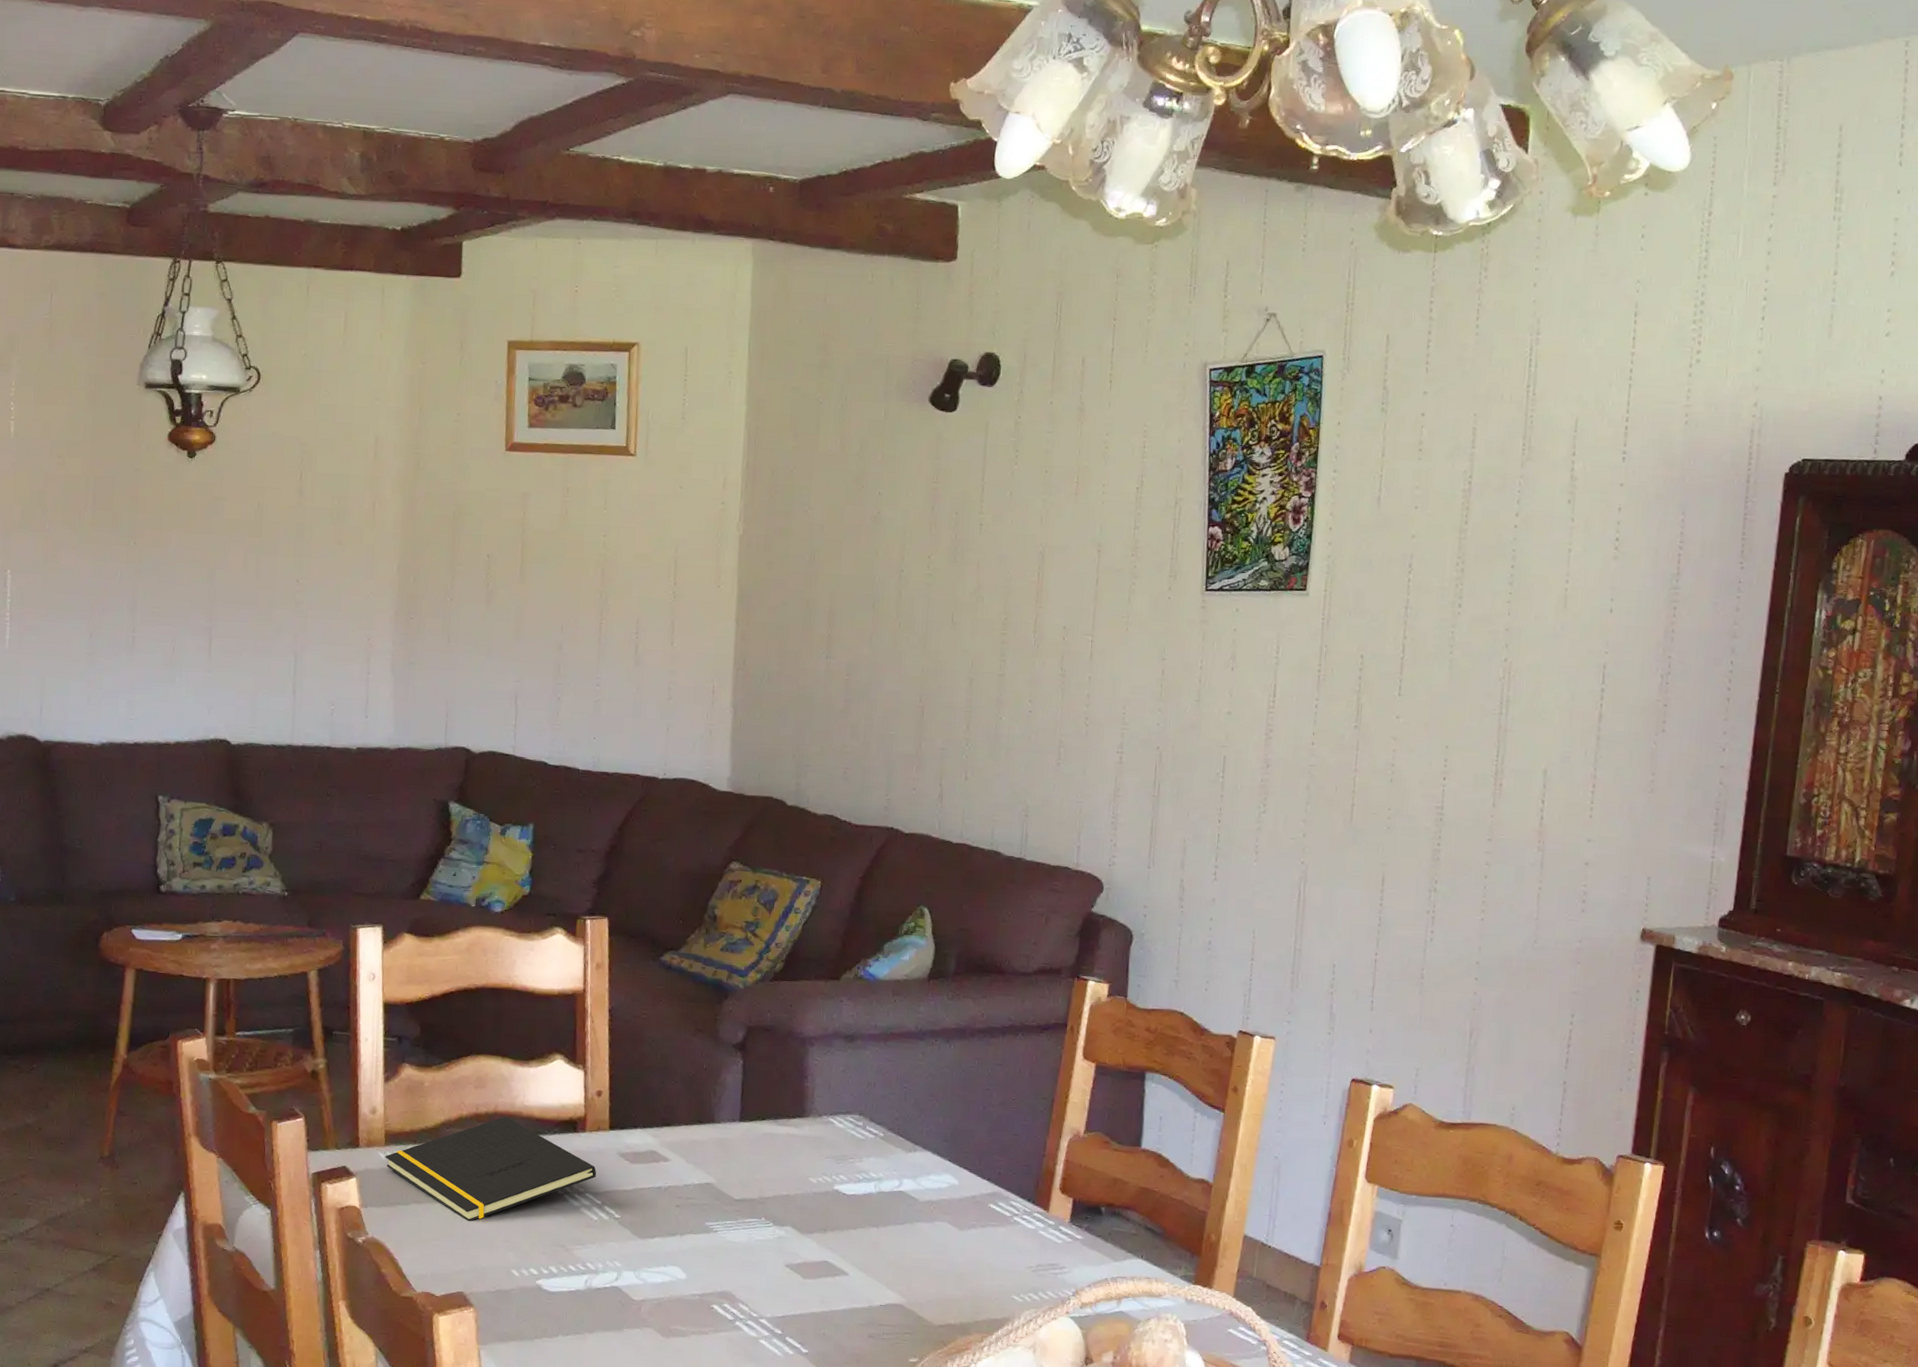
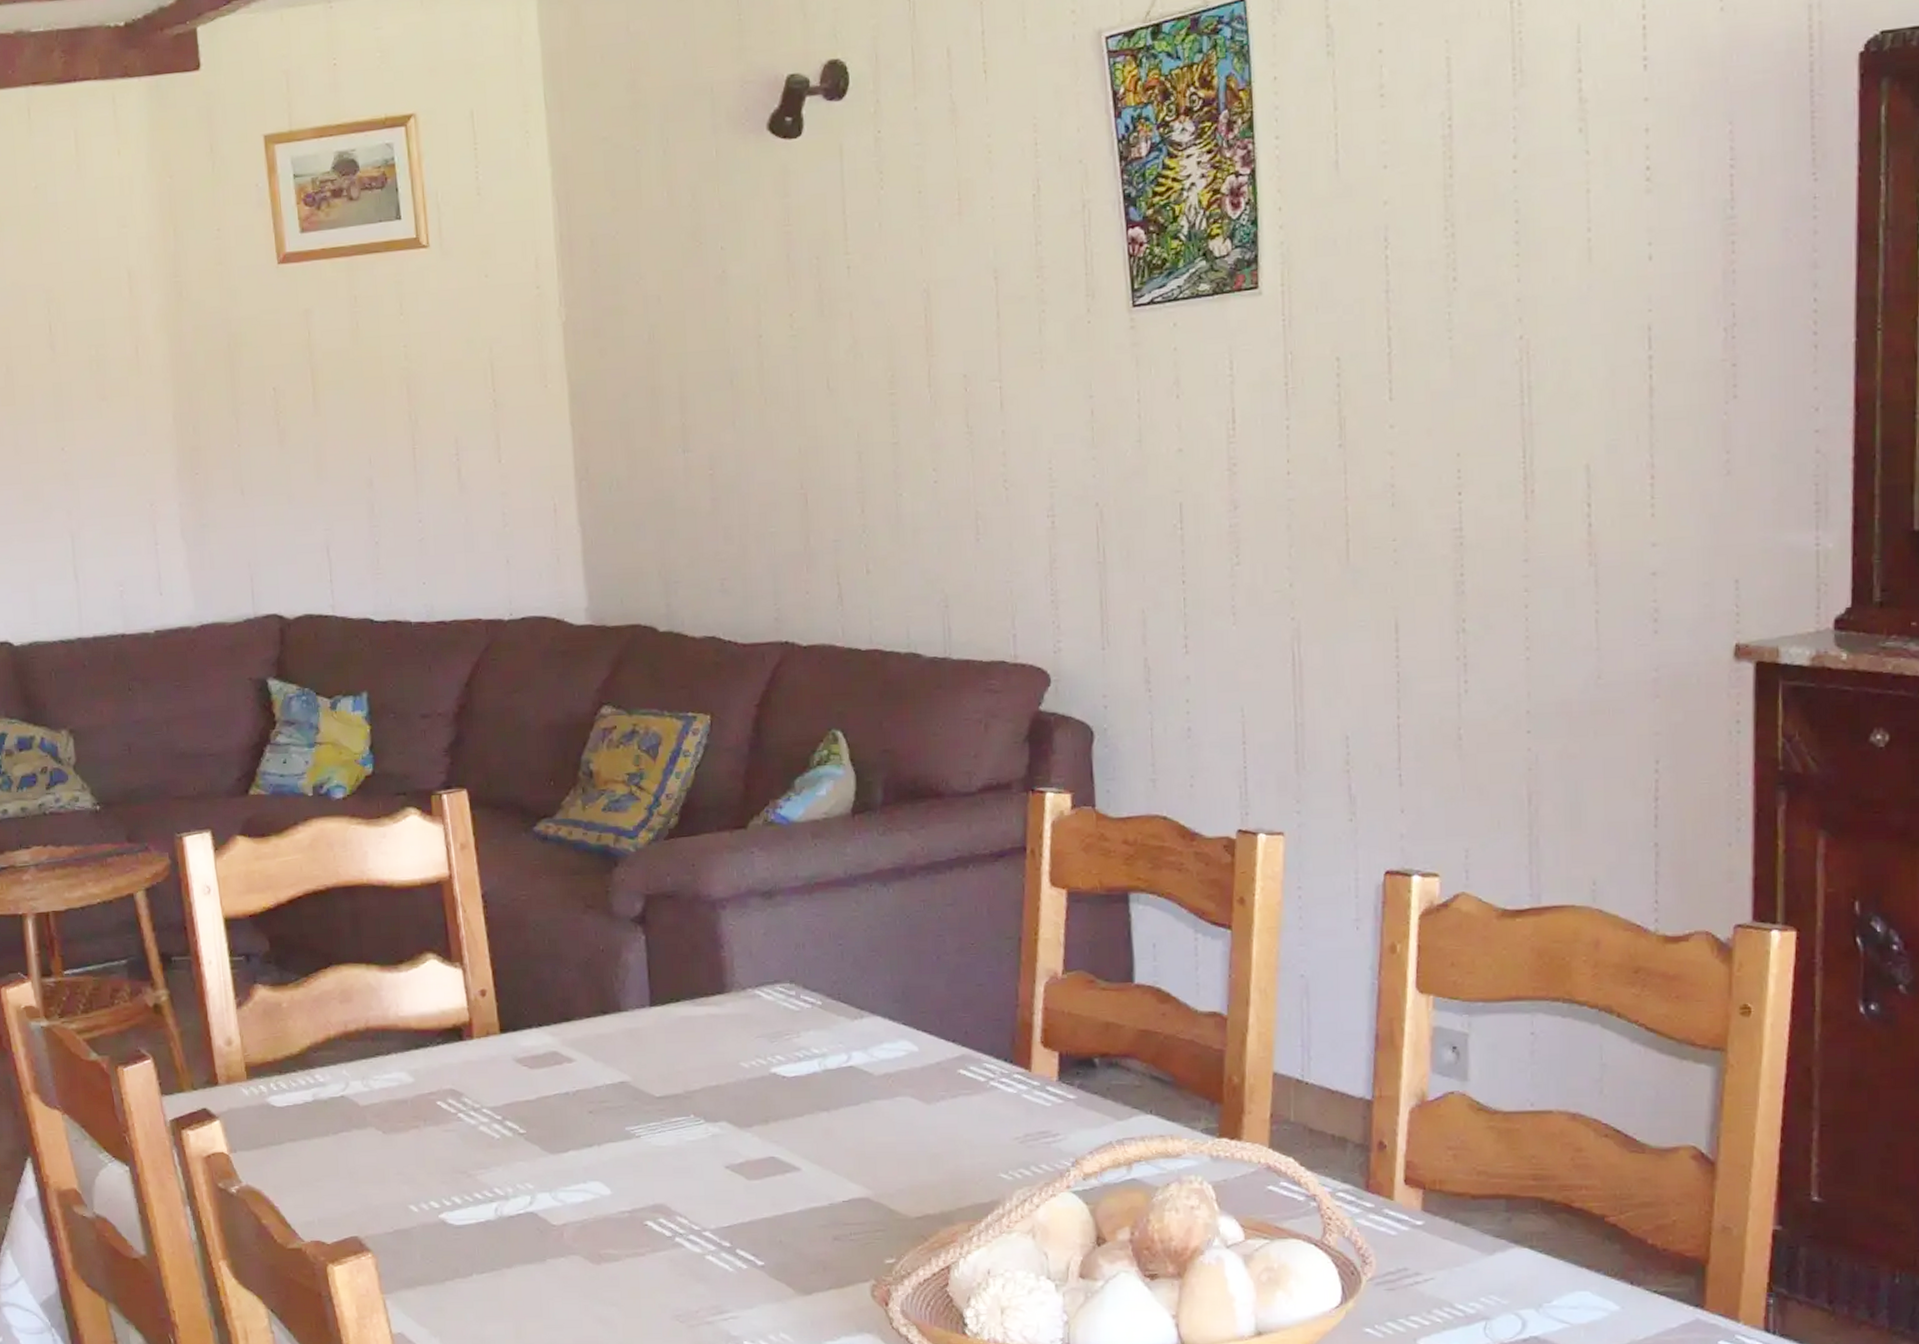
notepad: present [385,1116,597,1222] -> none [249,1031,493,1156]

